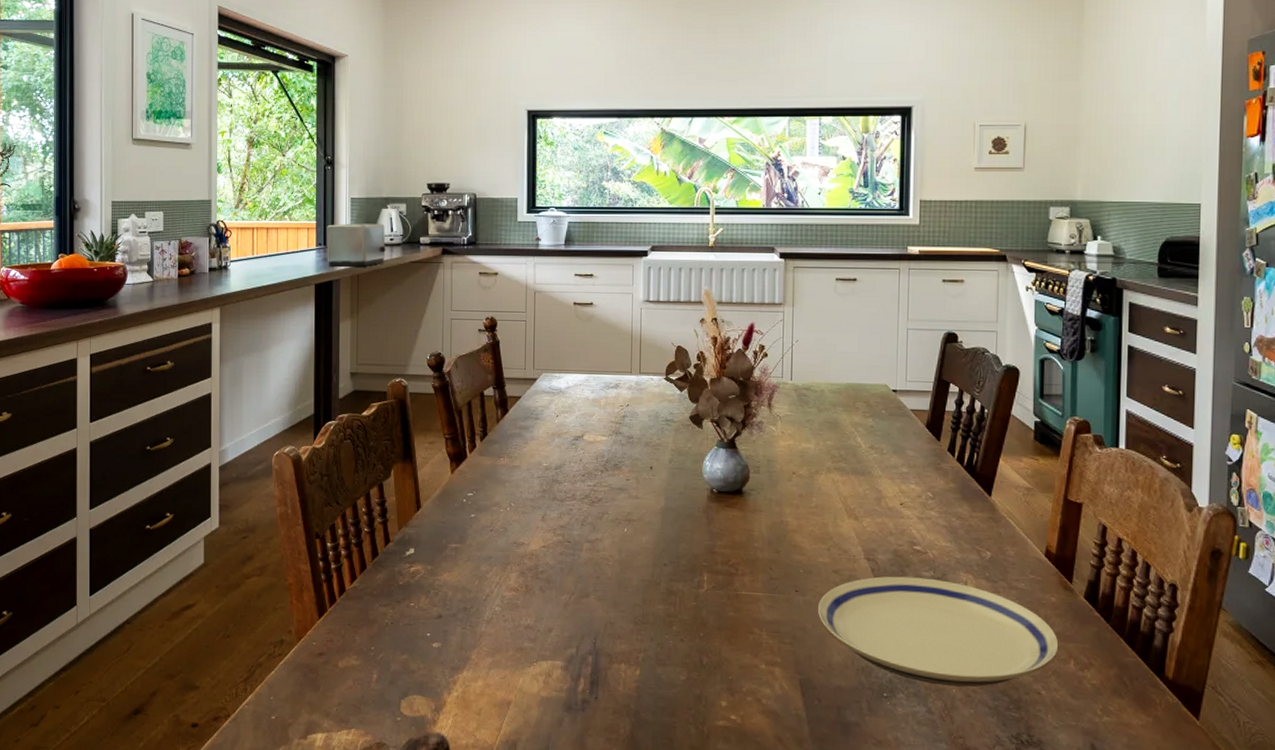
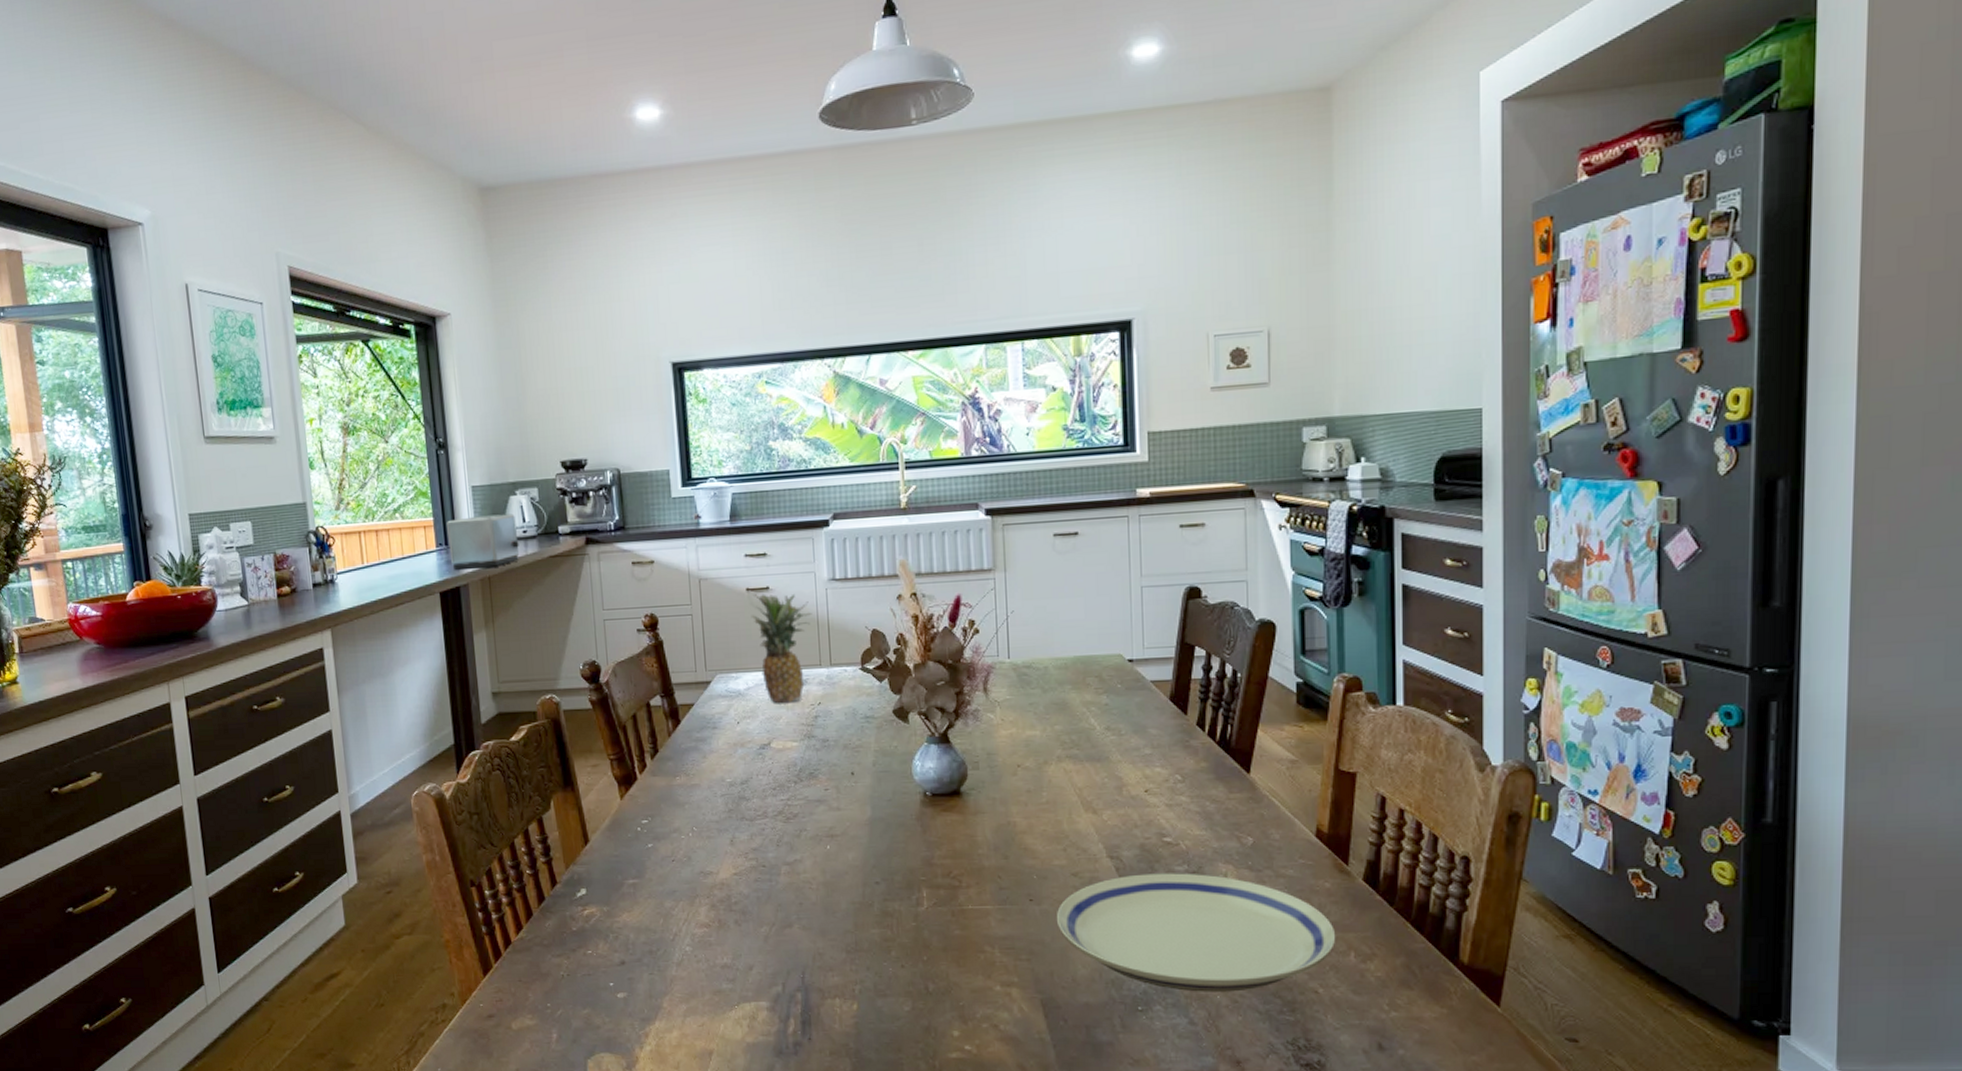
fruit: none [575,308,628,402] -> present [751,593,812,703]

